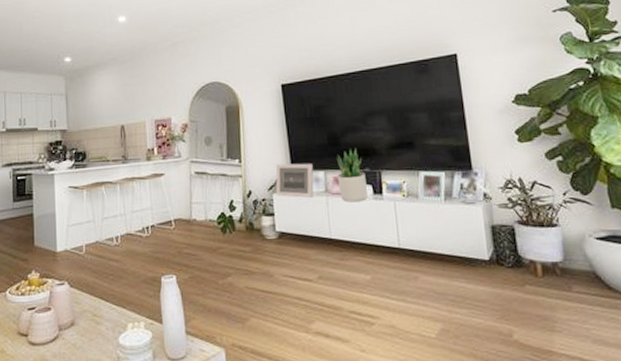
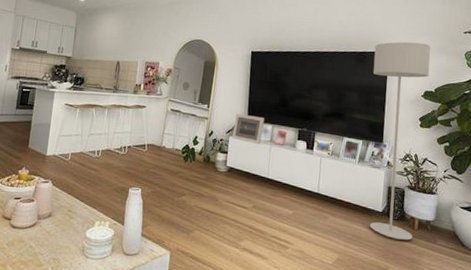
planter: present [336,148,368,203] -> none [281,111,303,154]
floor lamp: none [437,35,538,293] -> present [369,41,431,240]

